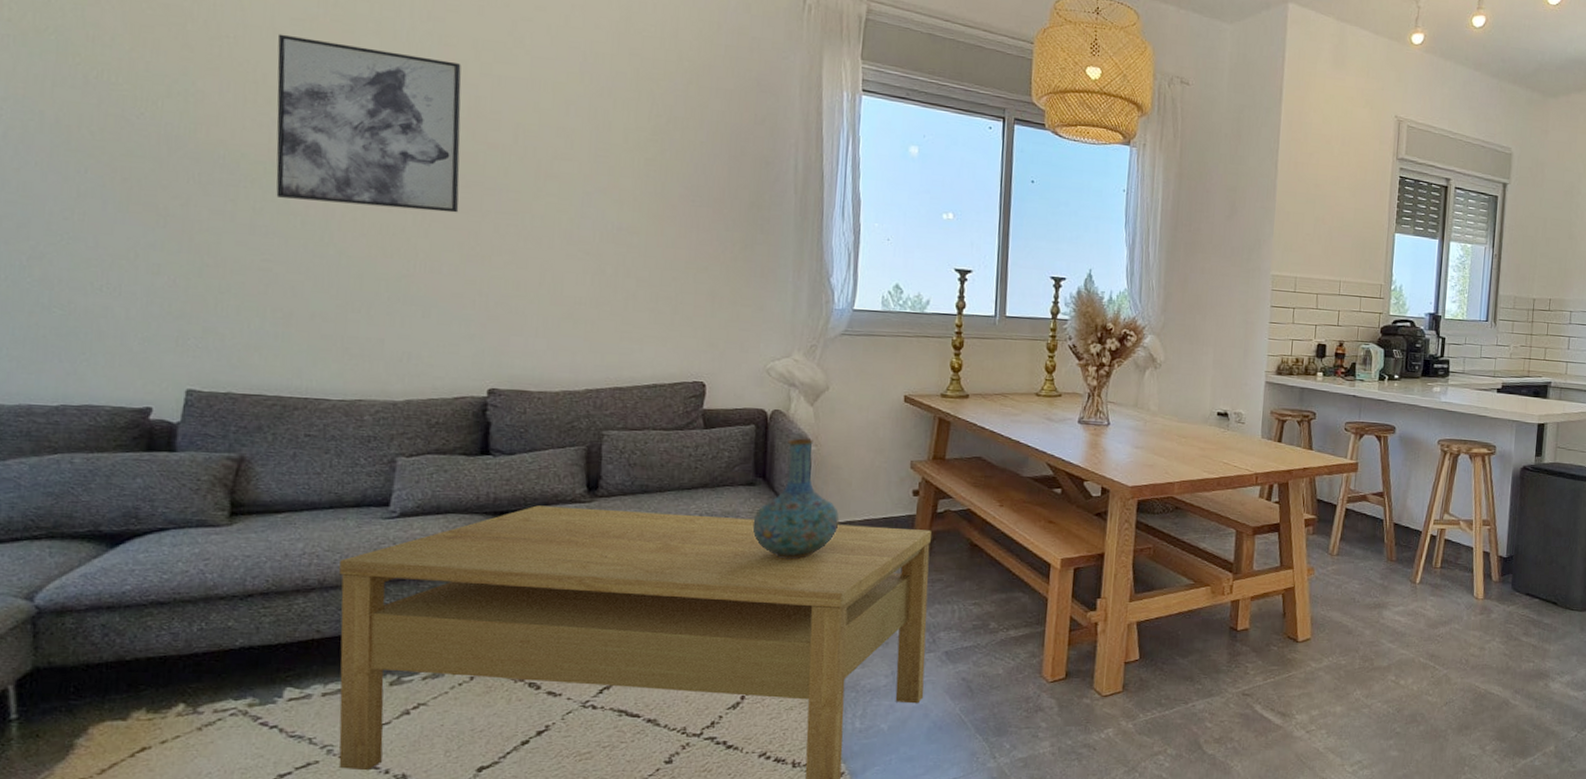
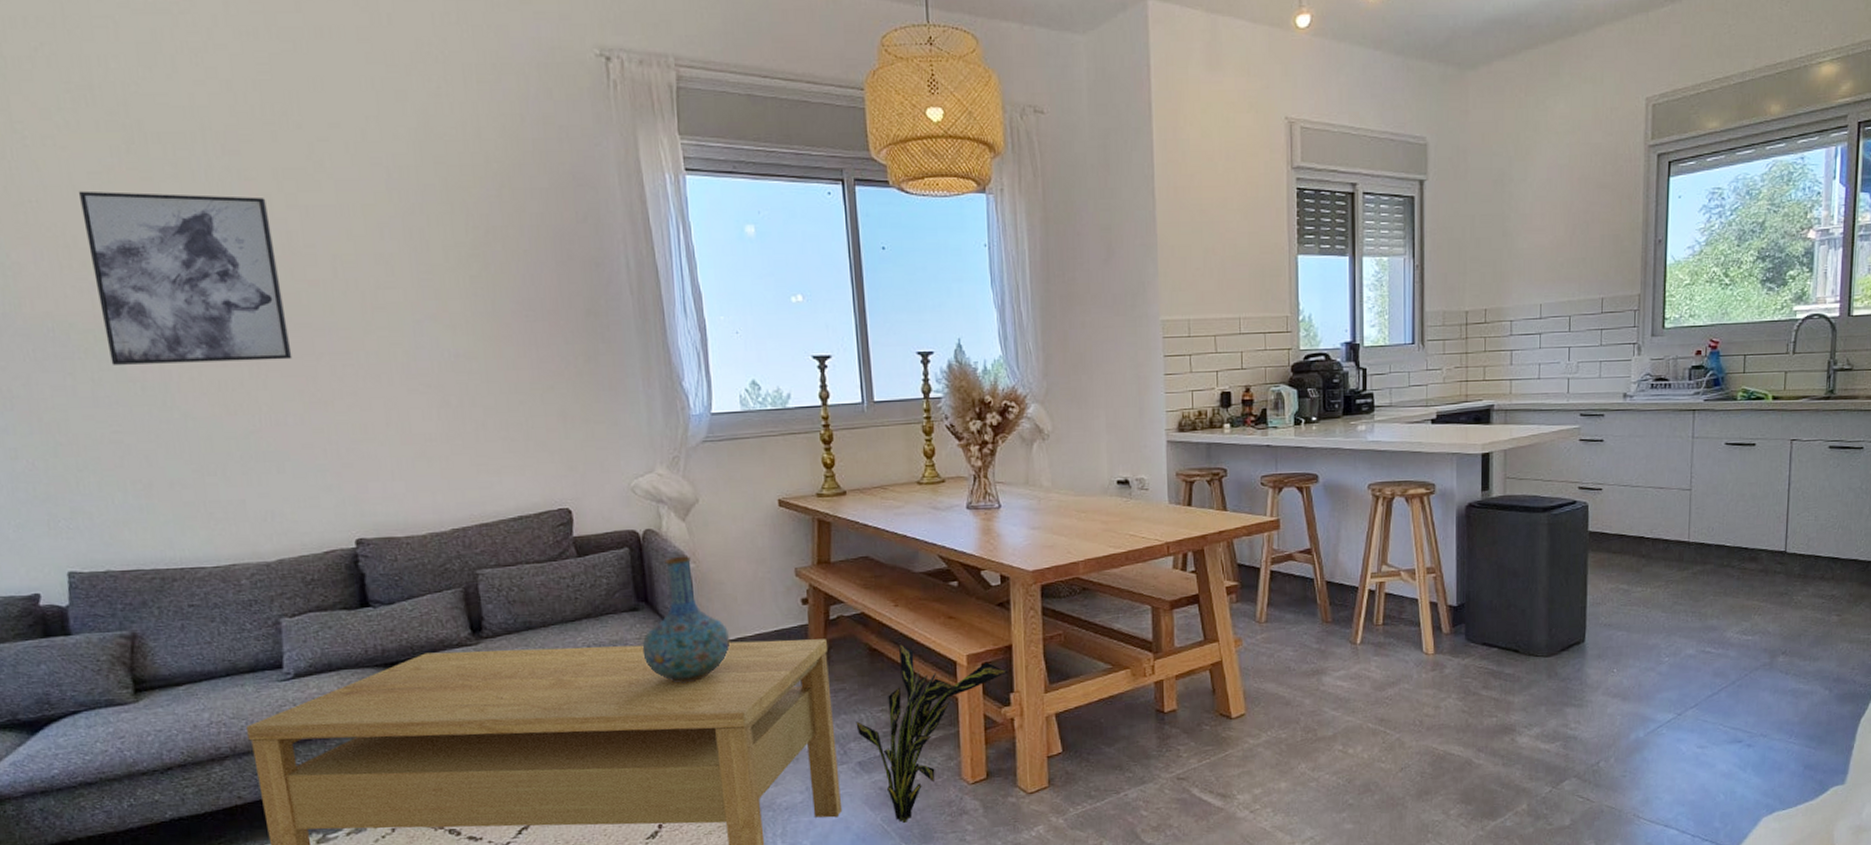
decorative plant: none [948,541,1098,715] -> present [856,643,1008,823]

